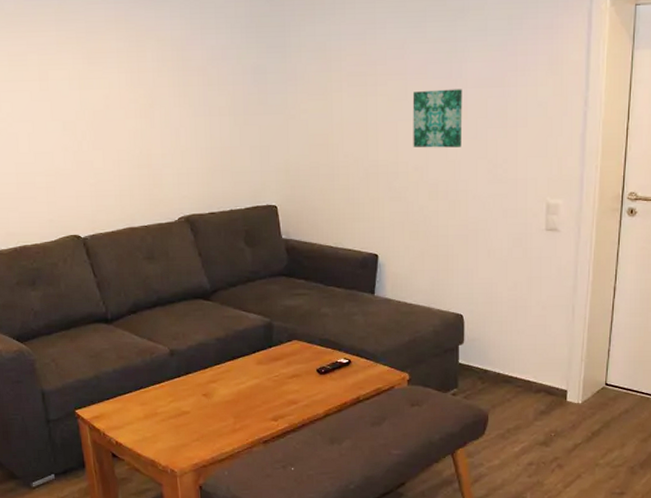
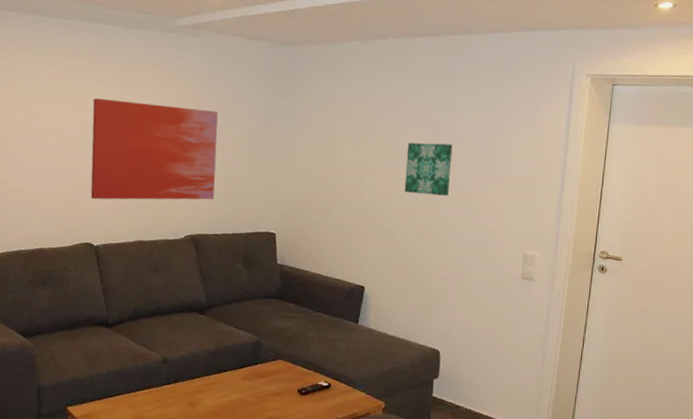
wall art: none [59,72,206,187] -> present [90,98,218,200]

